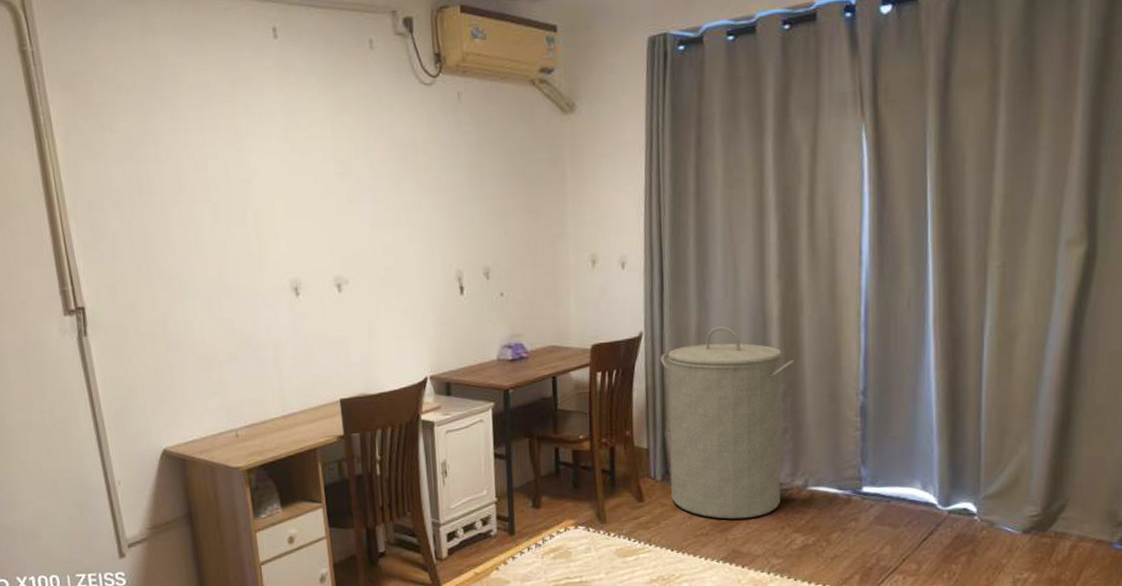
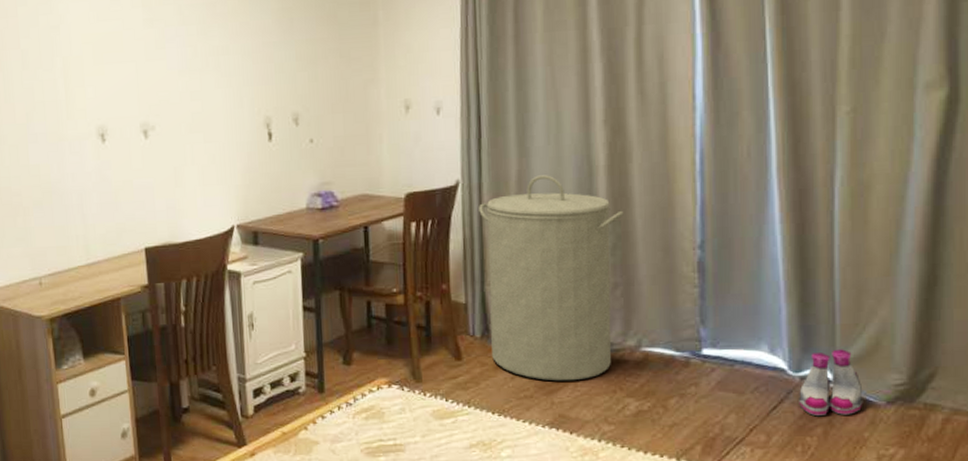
boots: none [945,485,1003,546] -> present [797,349,863,417]

